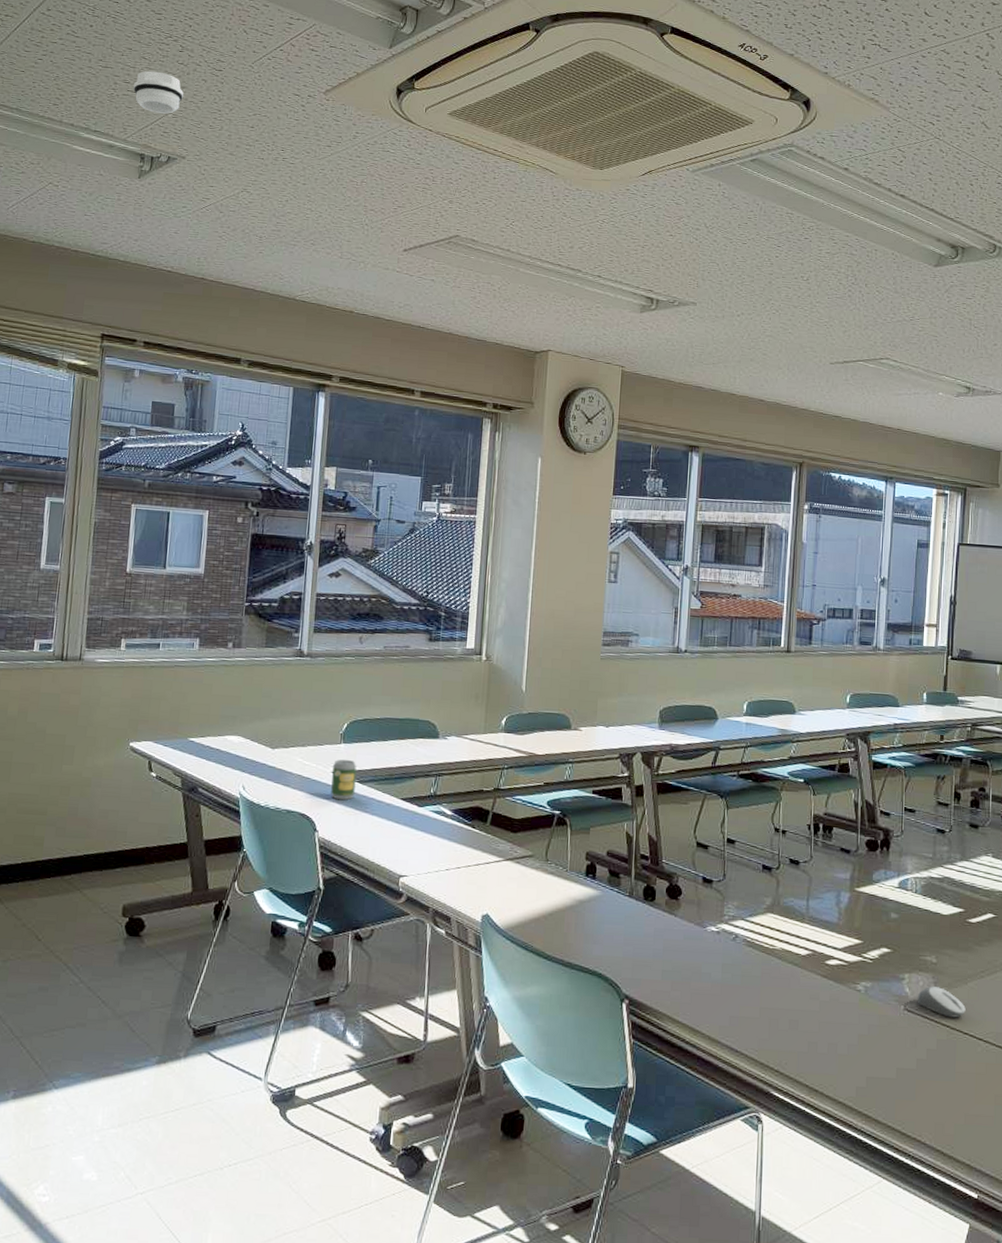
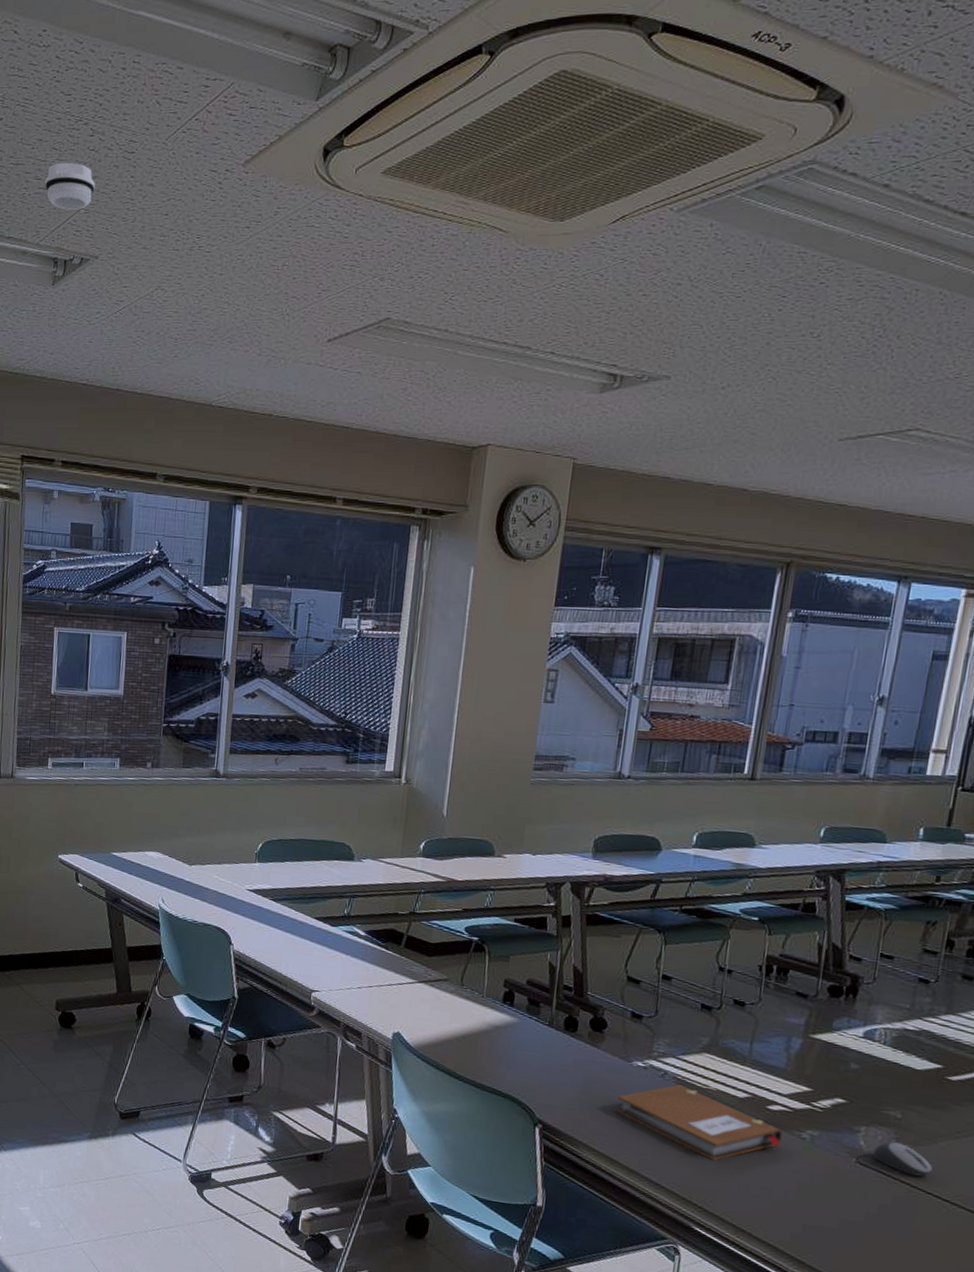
soda can: present [331,759,357,801] -> none [245,877,271,917]
notebook: none [695,947,841,1022] -> present [616,1084,783,1161]

